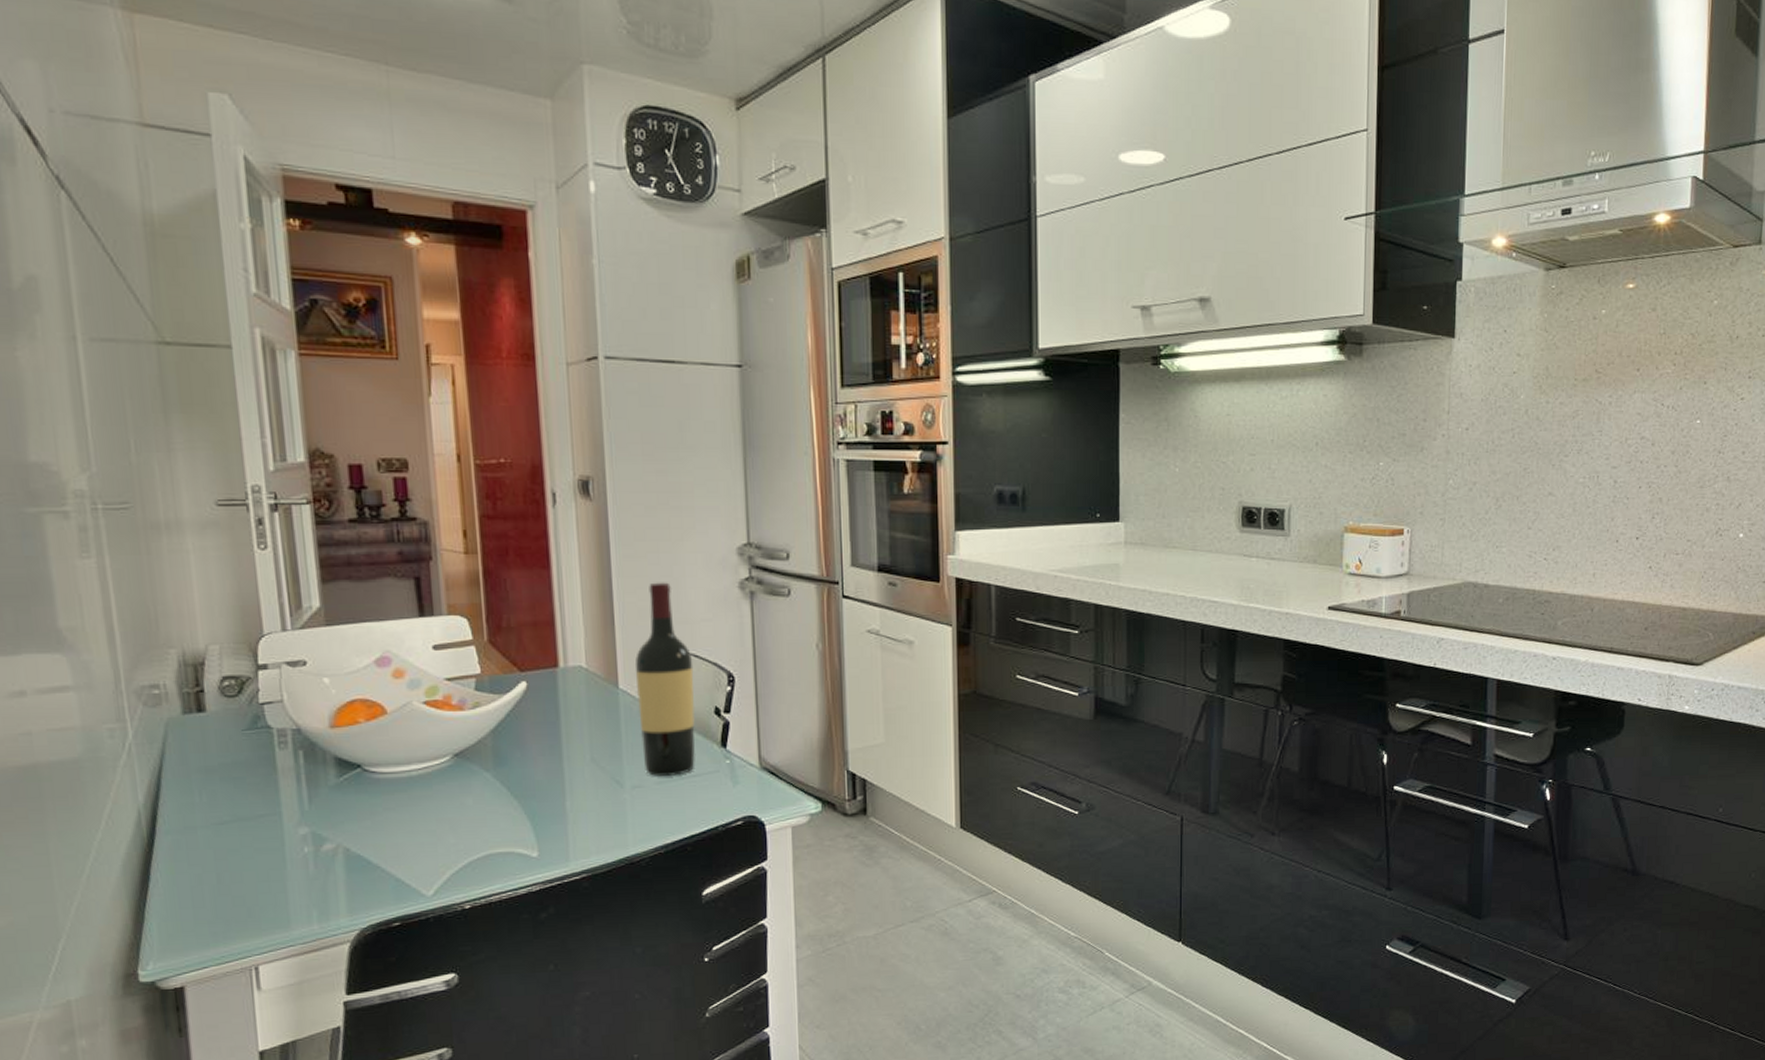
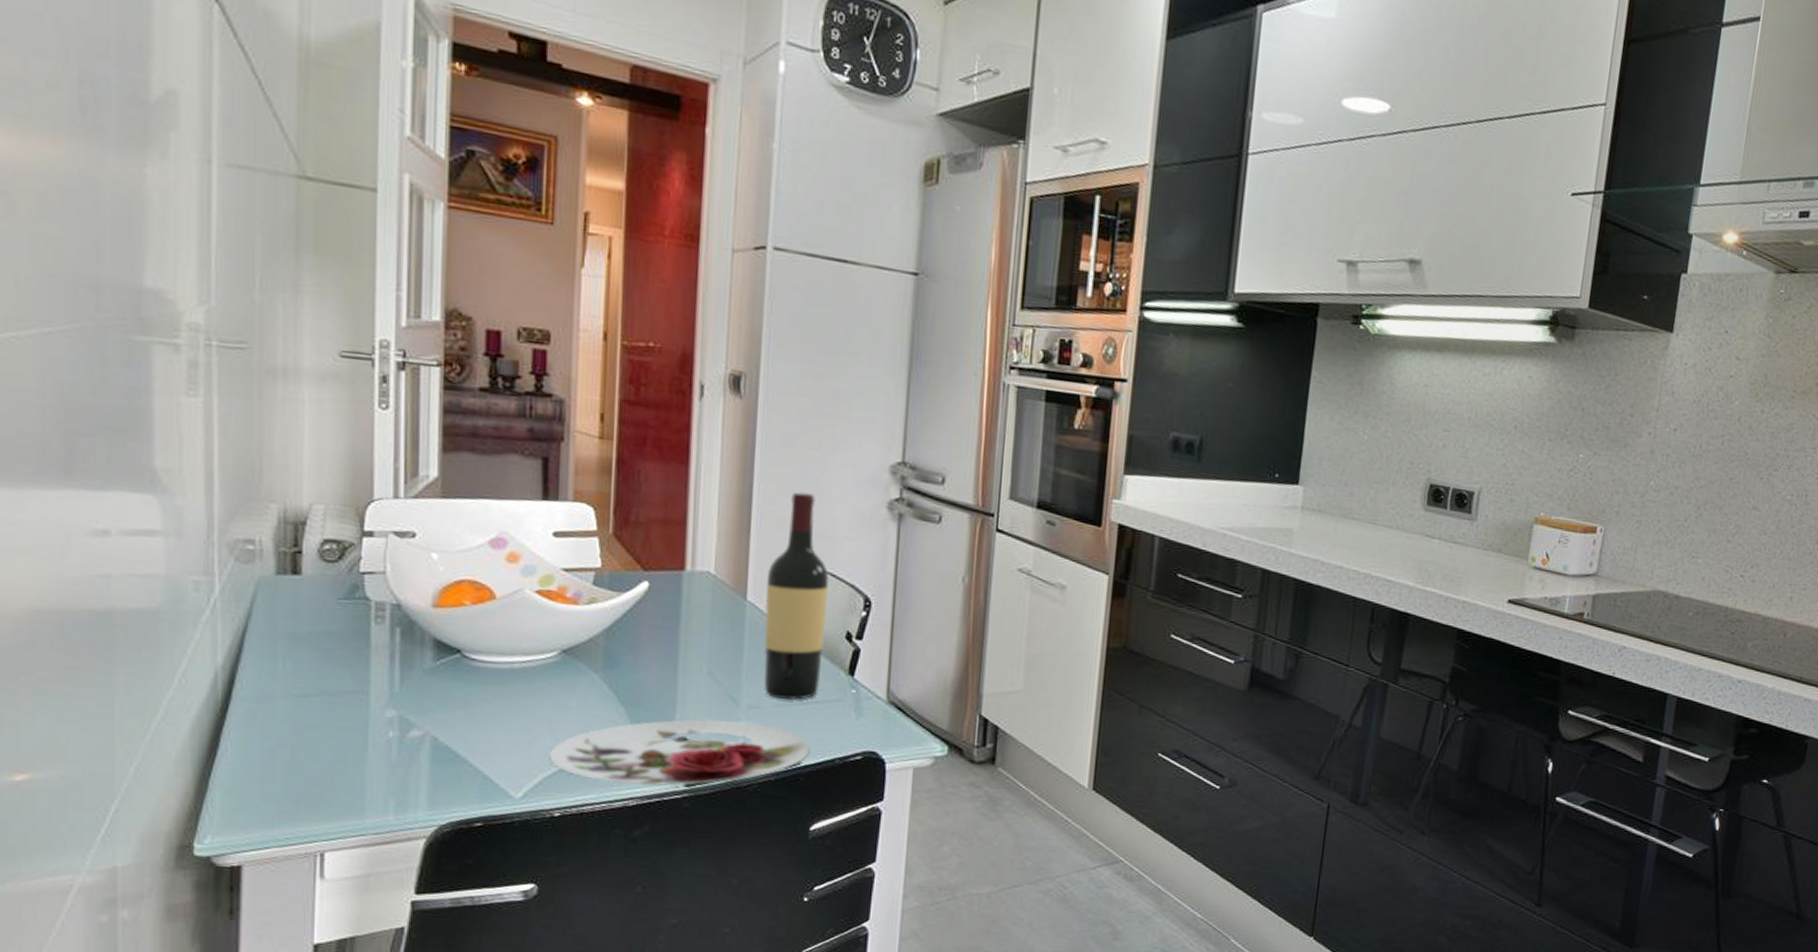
plate: none [454,801,694,871] -> present [549,719,810,786]

